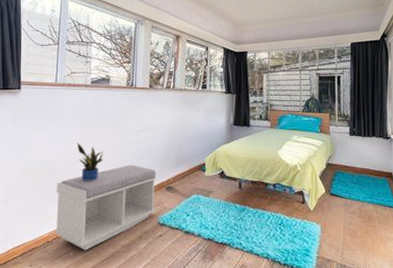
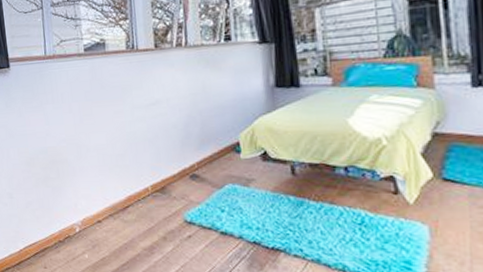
bench: present [54,165,157,251] -> none [61,148,180,253]
potted plant: present [76,143,104,181] -> none [76,125,110,171]

